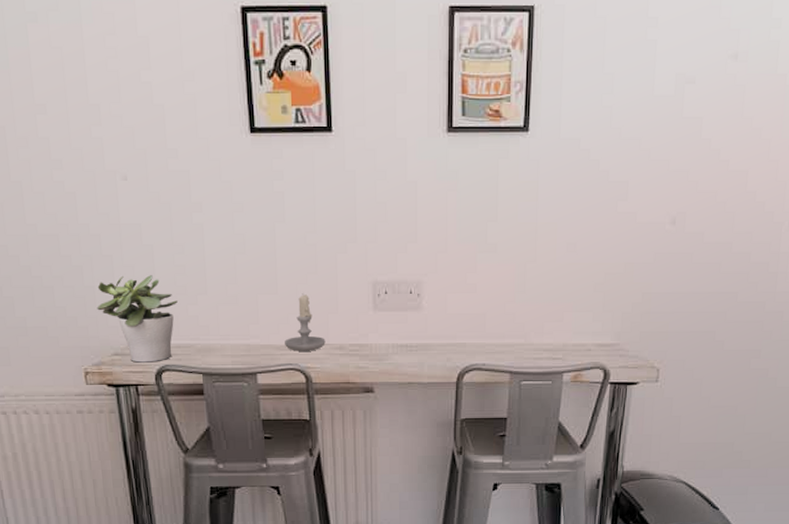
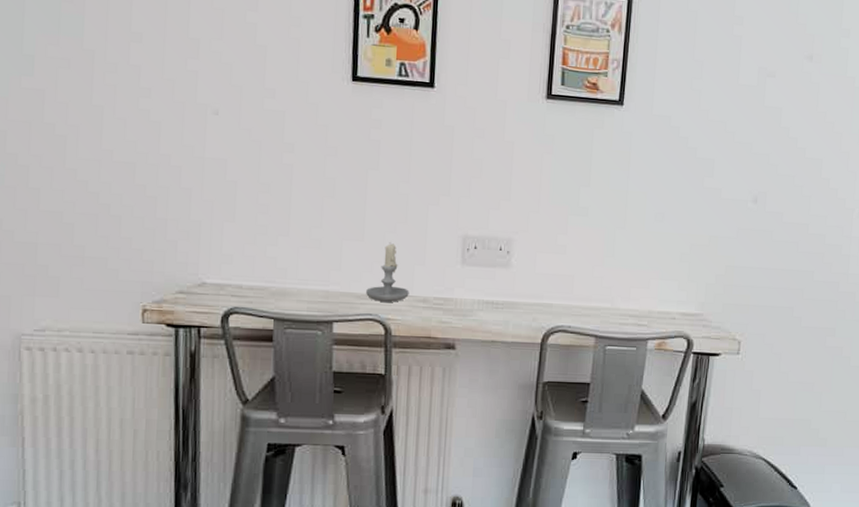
potted plant: present [97,275,178,363] -> none [166,210,256,303]

